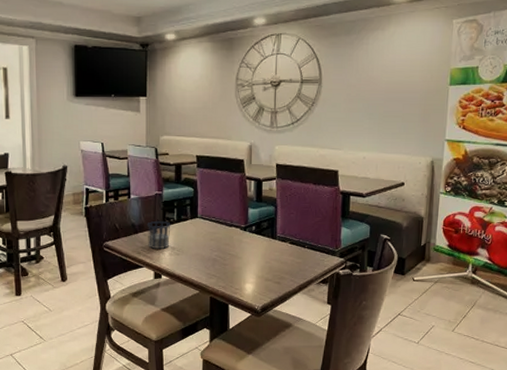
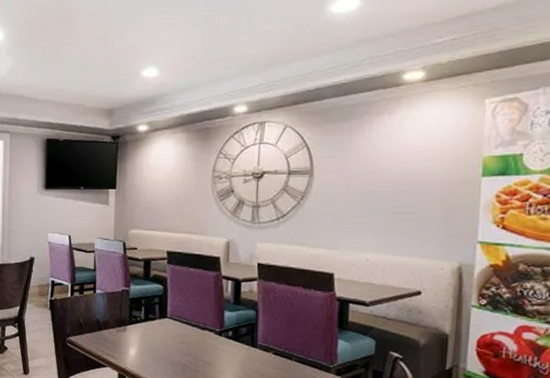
cup: present [147,220,171,249] -> none [112,318,138,349]

